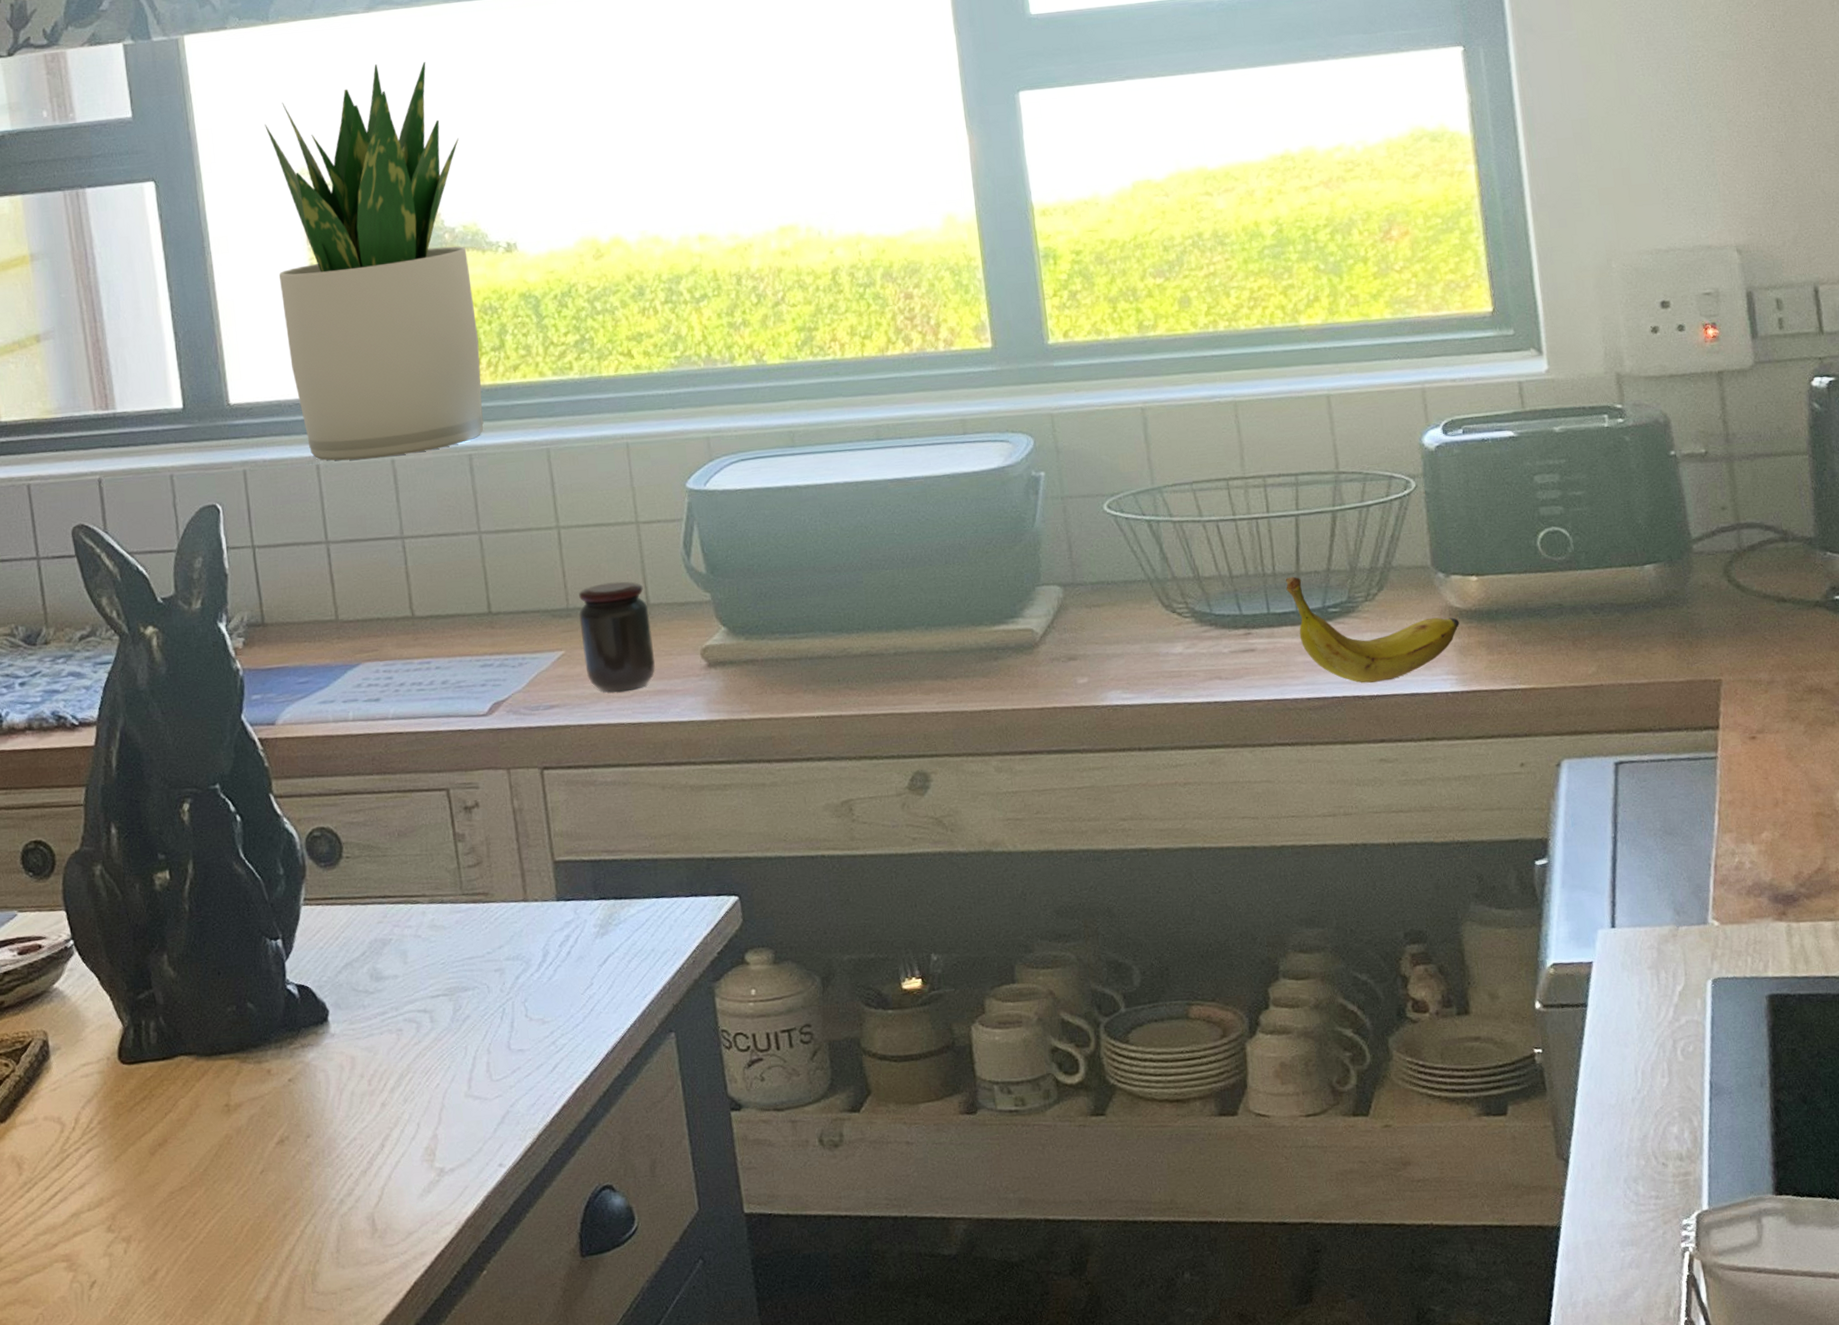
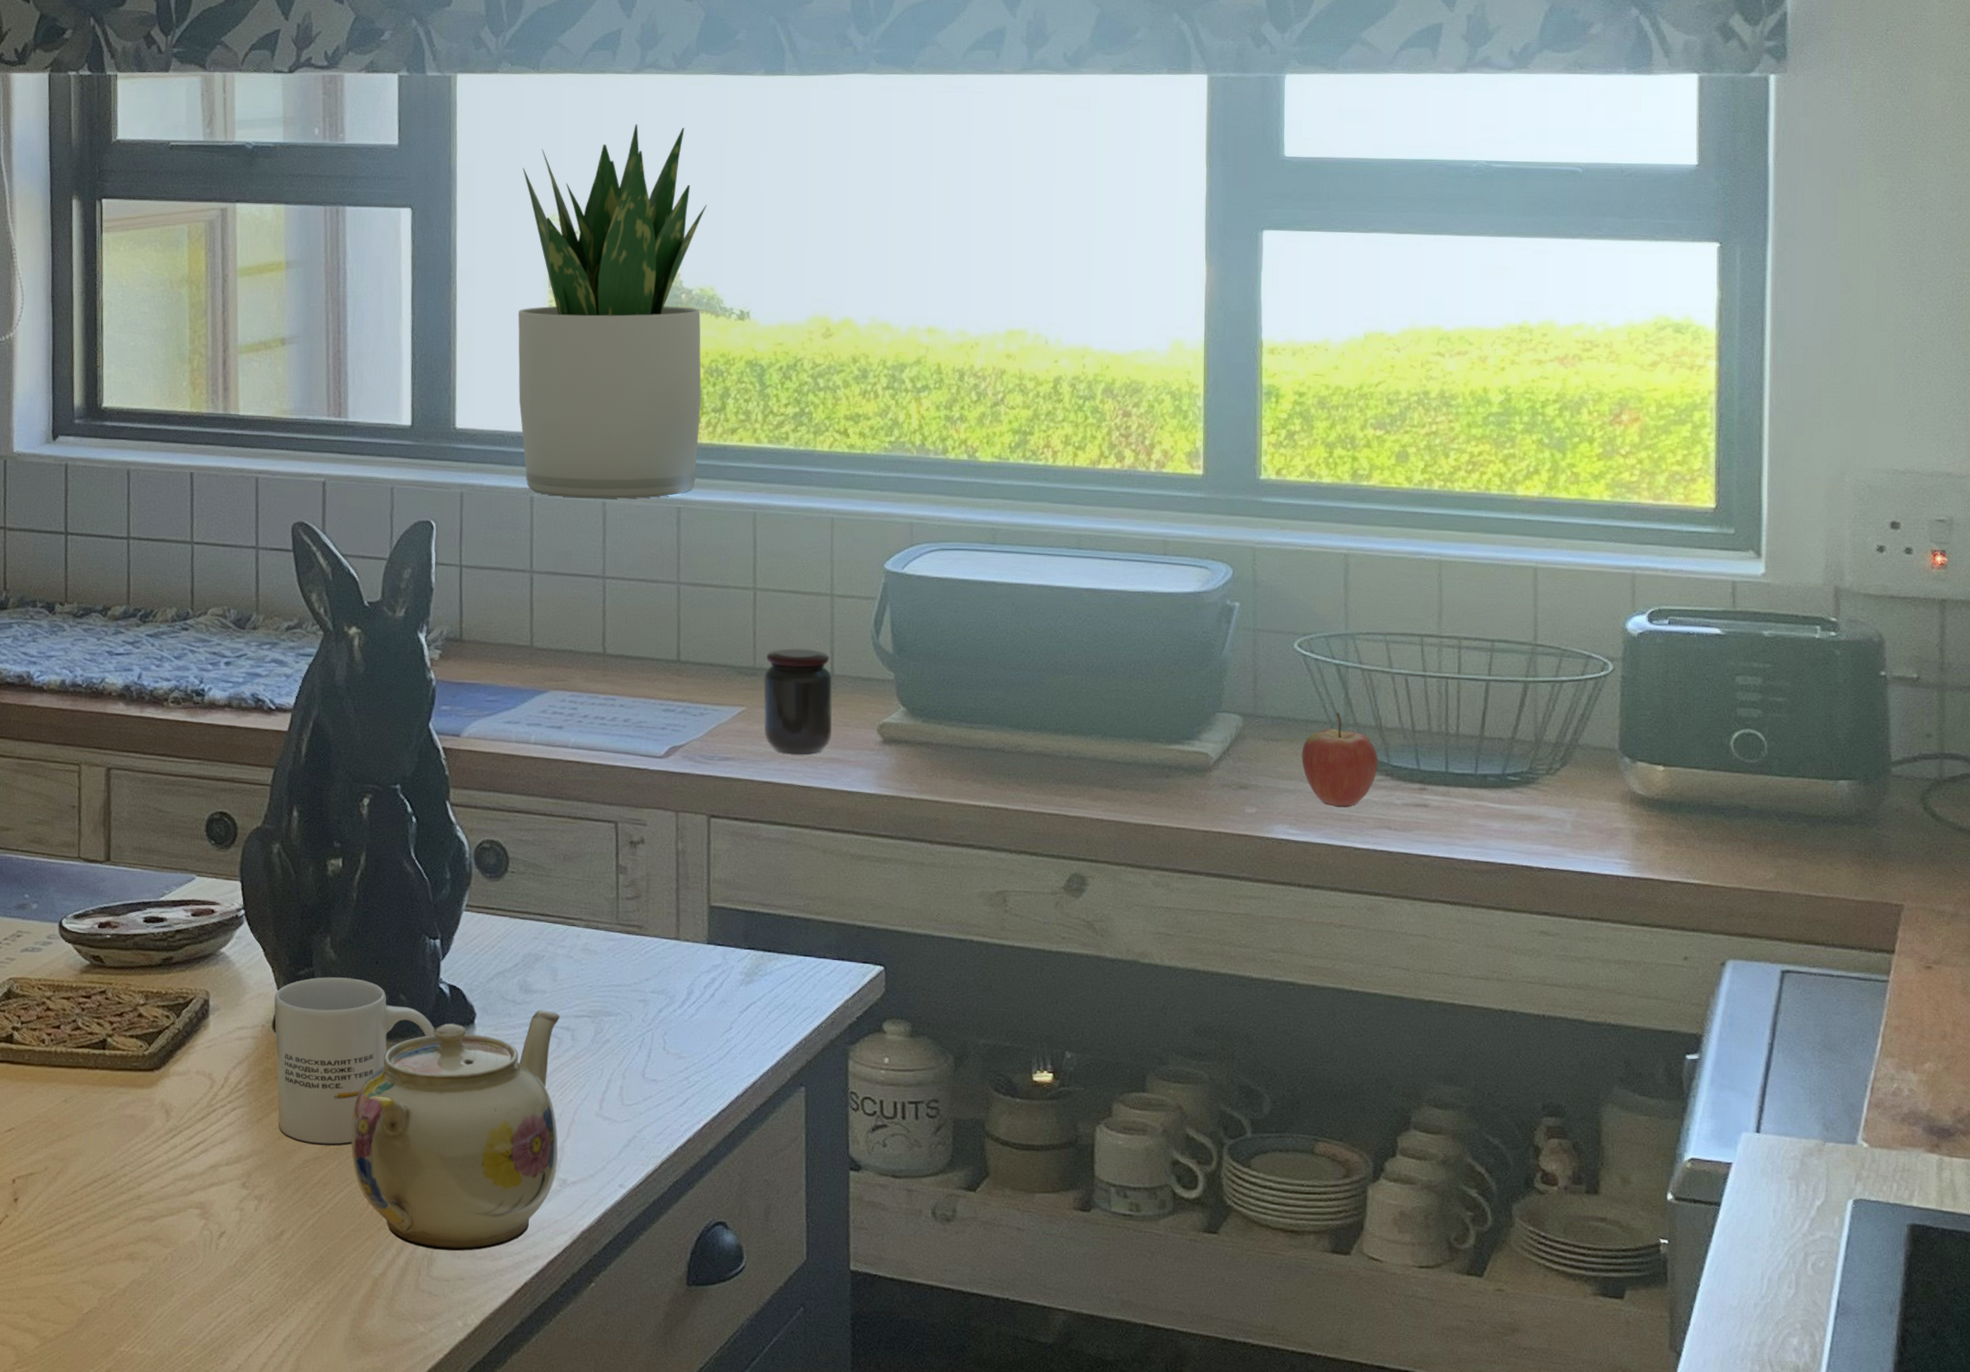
mug: none [116,993,288,1175] -> present [274,977,435,1147]
teapot: none [213,995,433,1264] -> present [351,1010,560,1252]
fruit: none [1124,569,1202,665] -> present [1301,713,1378,807]
banana: present [1285,576,1460,683] -> none [1467,739,1640,855]

